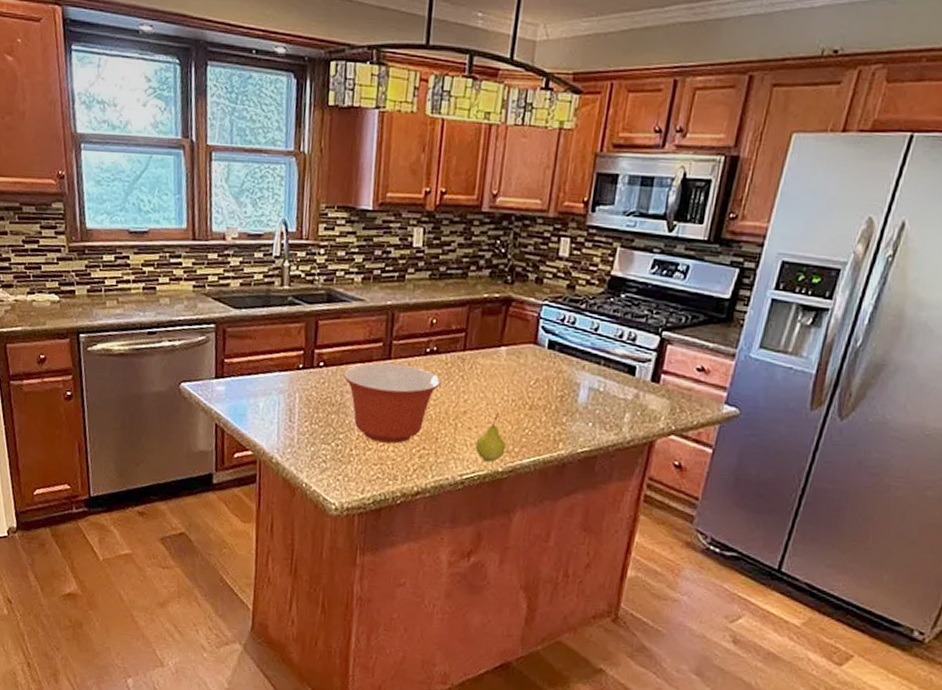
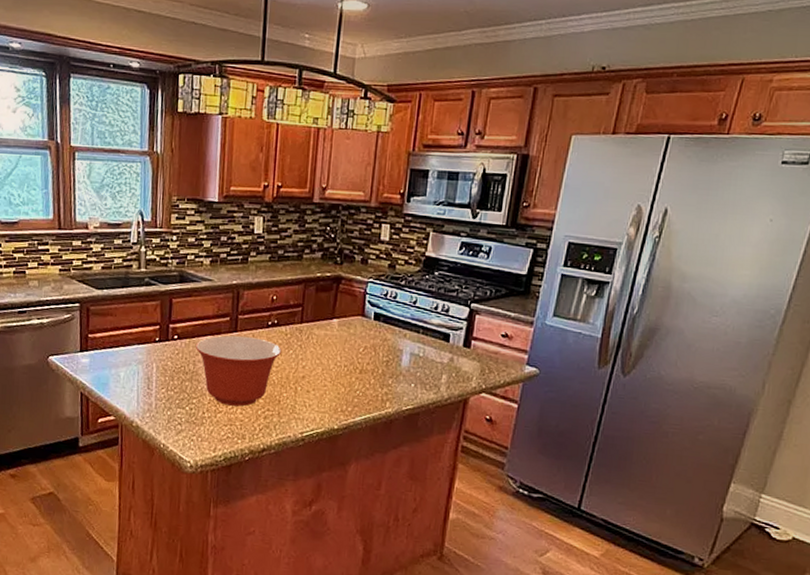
fruit: present [475,413,506,462] -> none [313,377,341,421]

